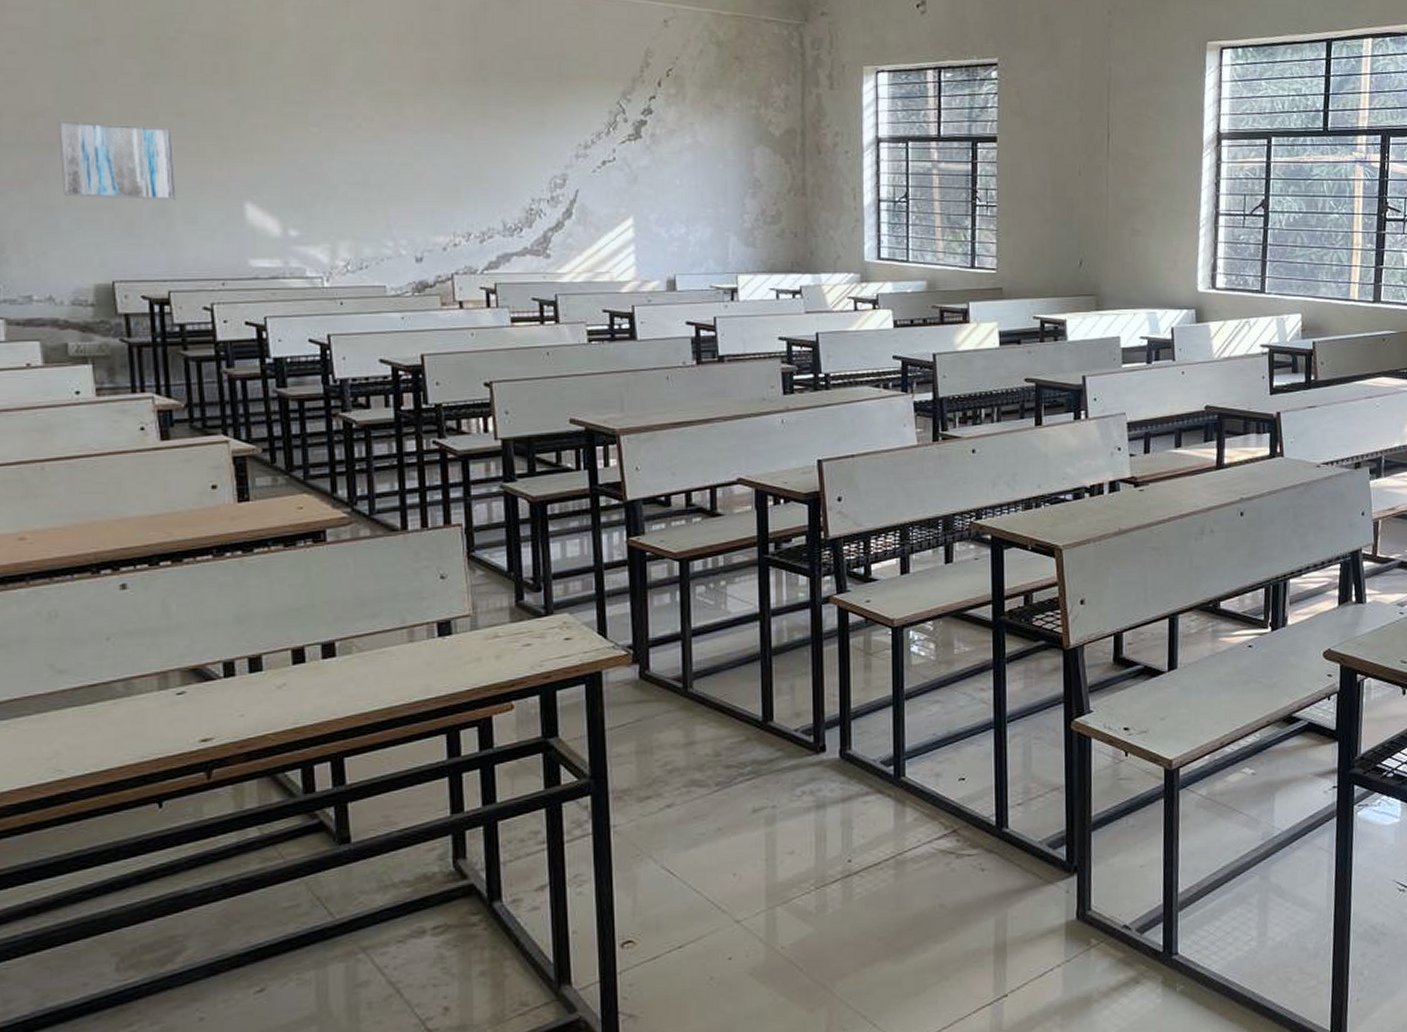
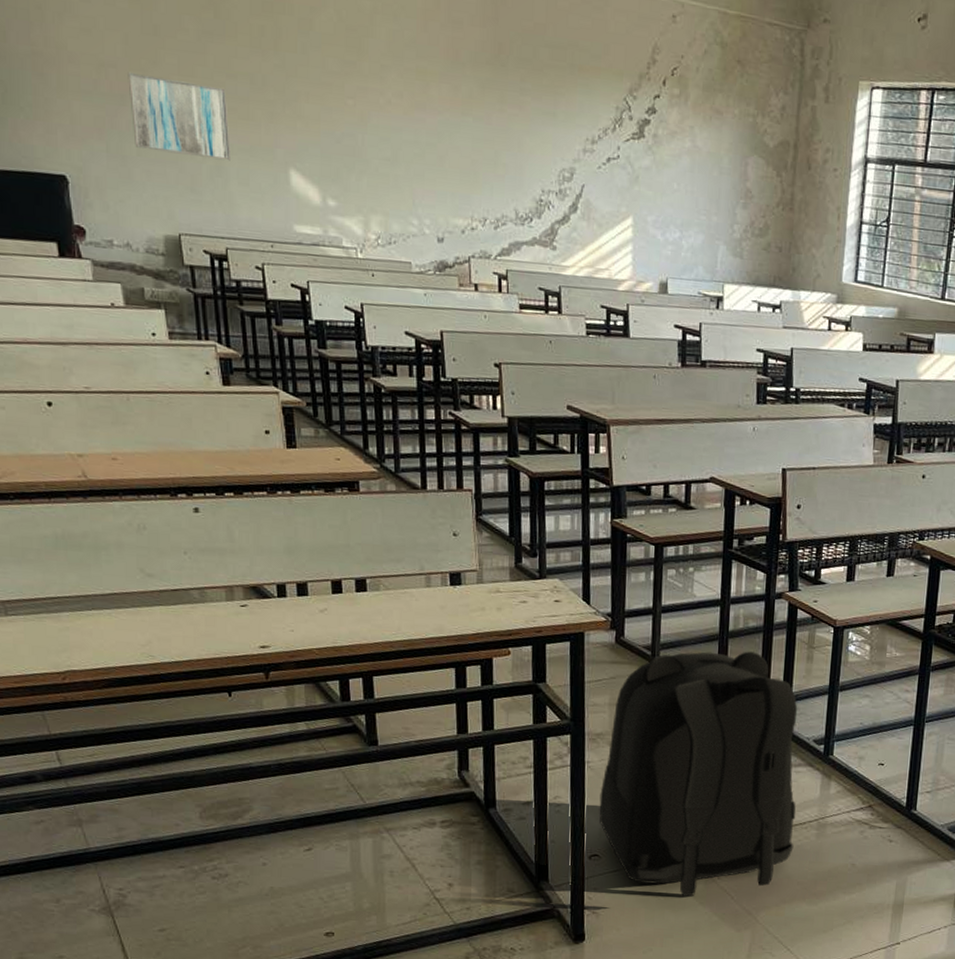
backpack: none [630,667,869,977] -> present [598,651,798,897]

